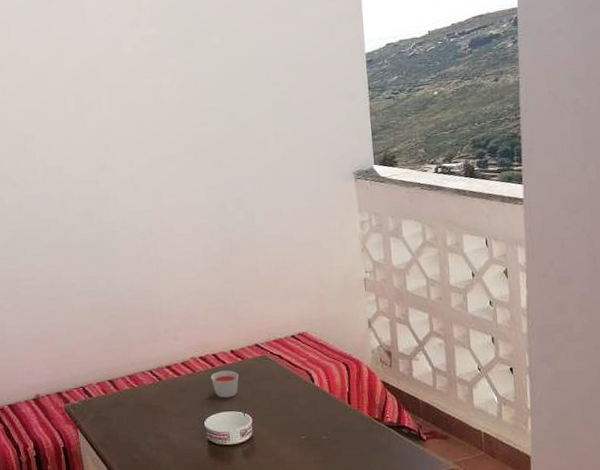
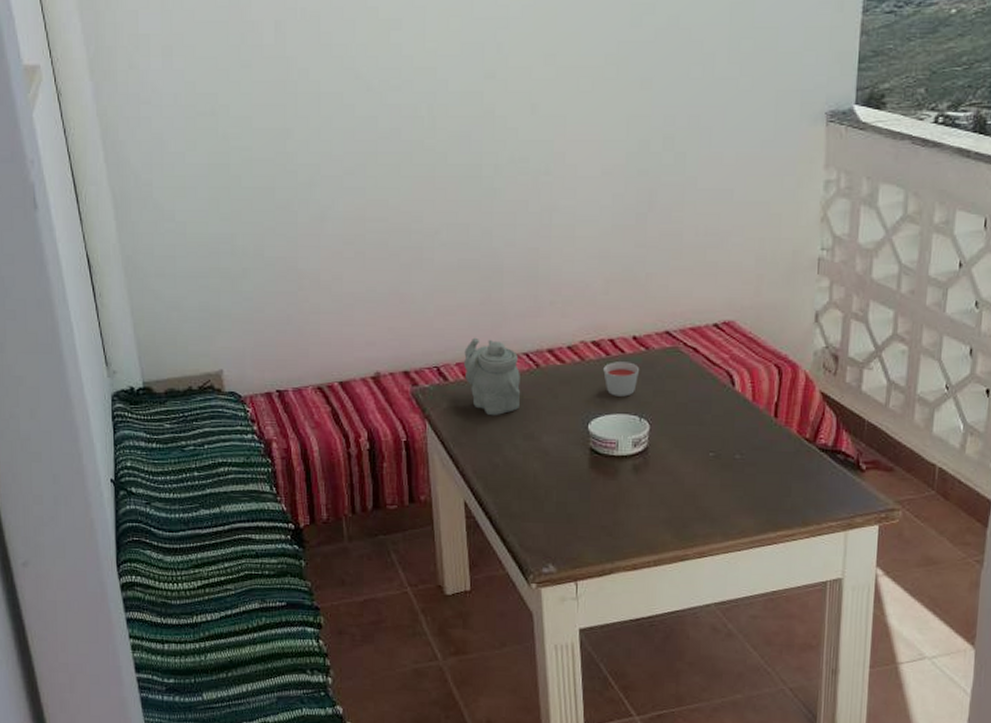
teapot: none [102,361,149,422] -> present [464,337,521,416]

